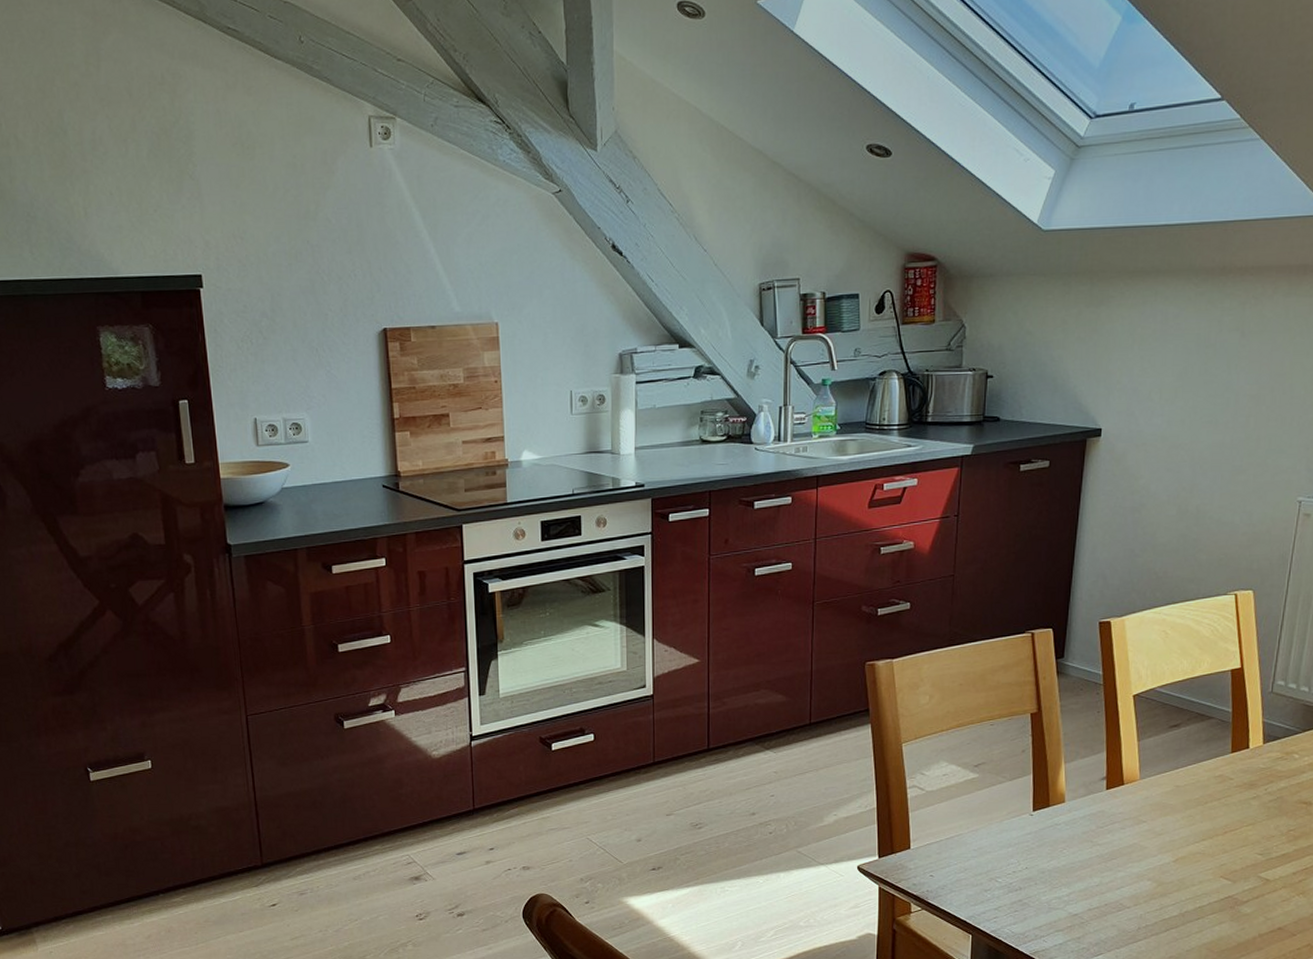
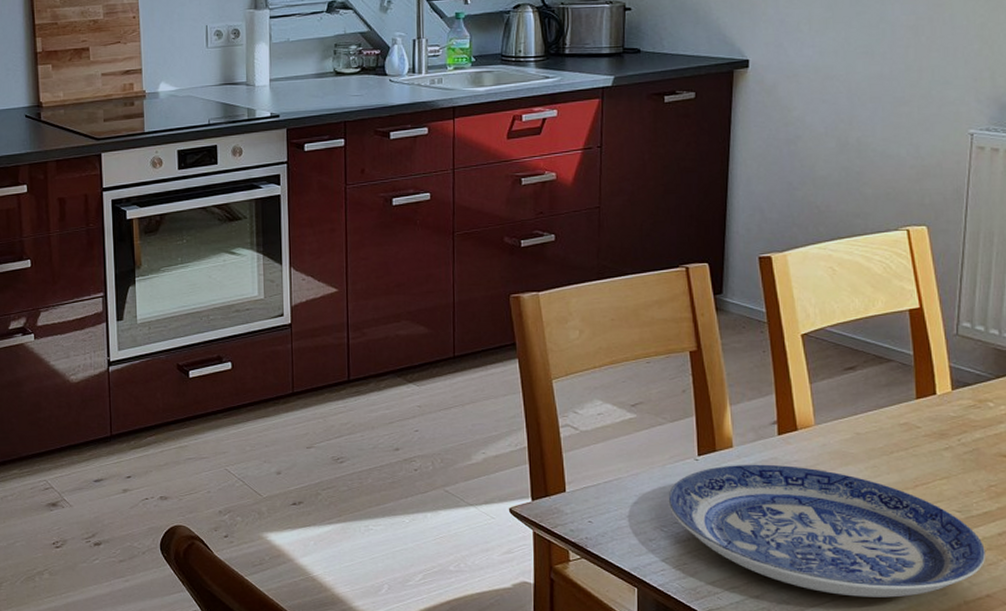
plate: none [1003,817,1281,934] -> present [668,464,986,598]

